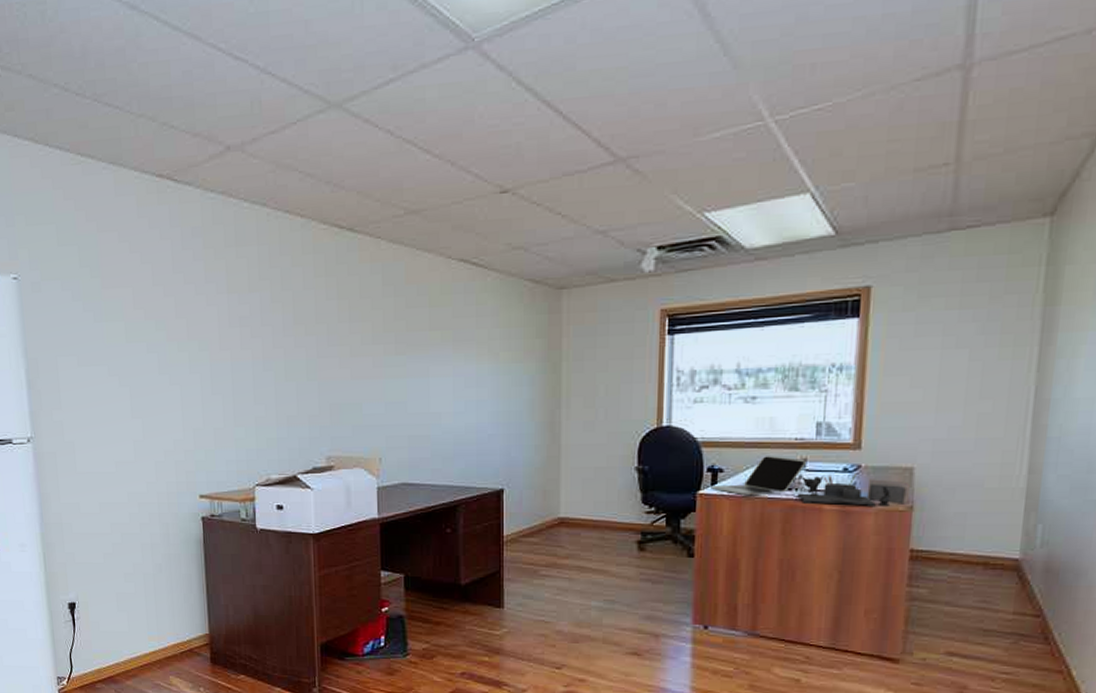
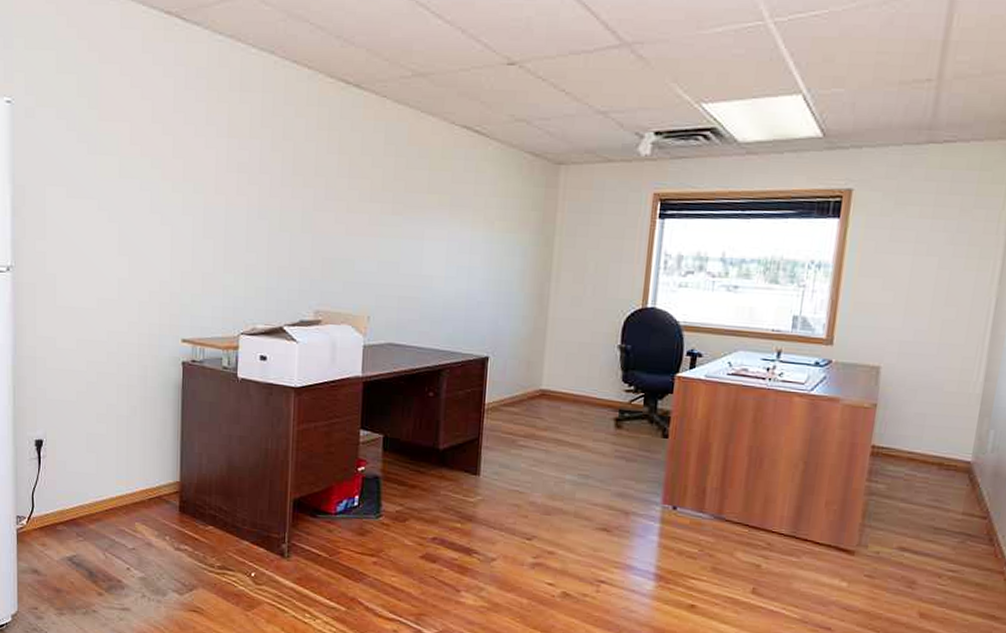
laptop: present [711,456,806,496] -> none [689,344,781,384]
desk organizer: present [795,473,910,506] -> none [768,367,876,402]

